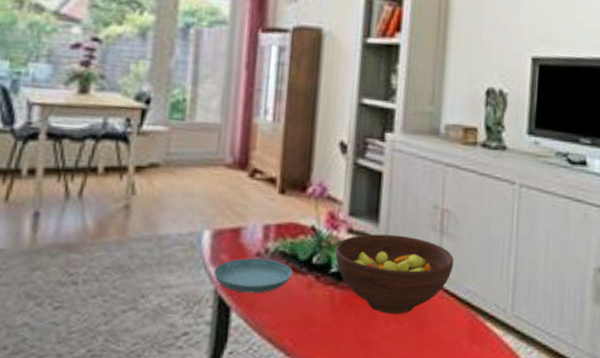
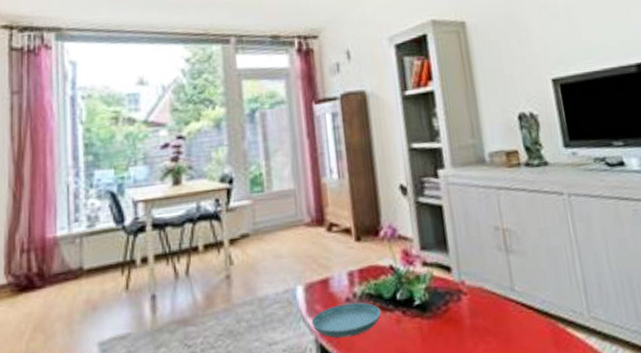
fruit bowl: present [335,234,454,314] -> none [414,259,525,336]

